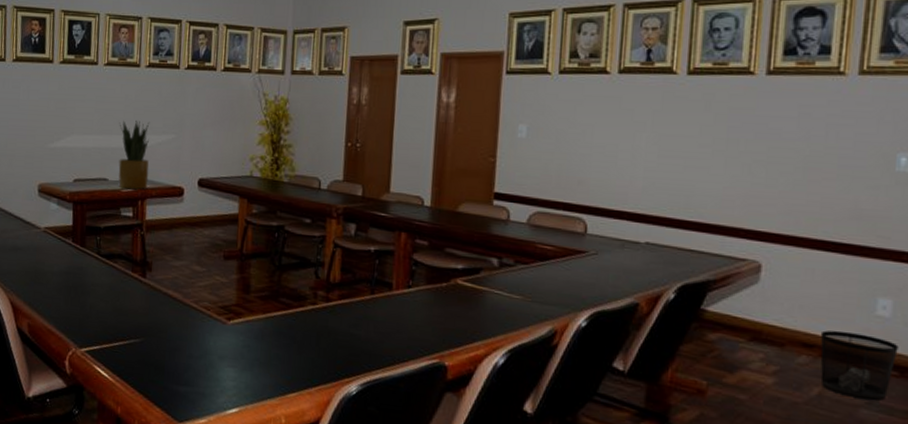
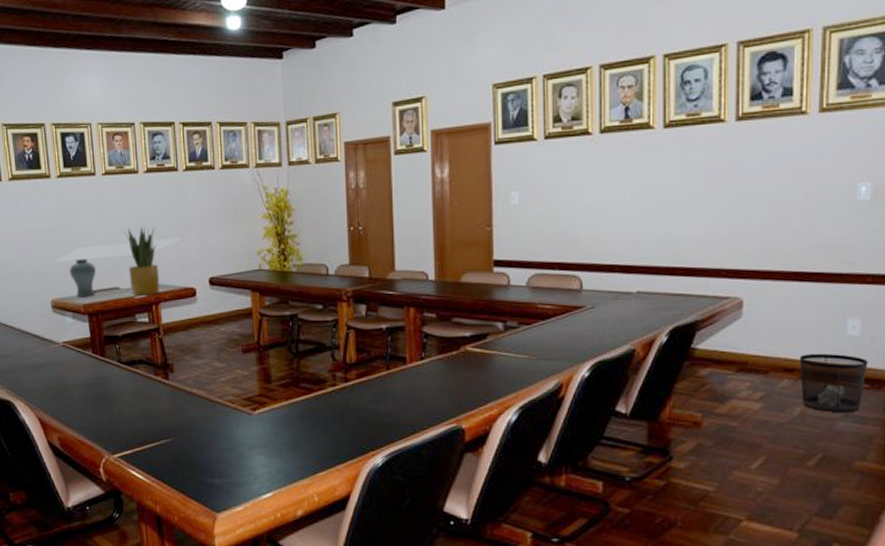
vase: none [60,146,87,185] -> present [69,259,96,297]

